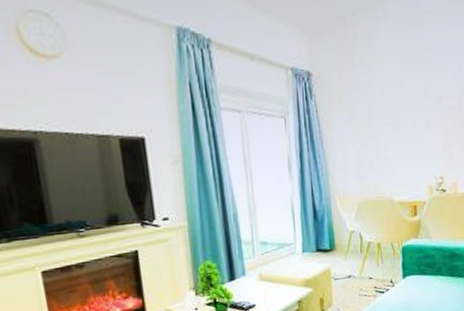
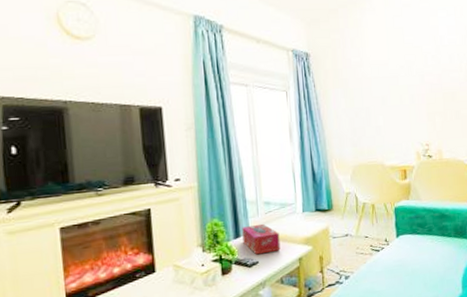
tissue box: none [237,265,279,298] -> present [242,223,281,255]

